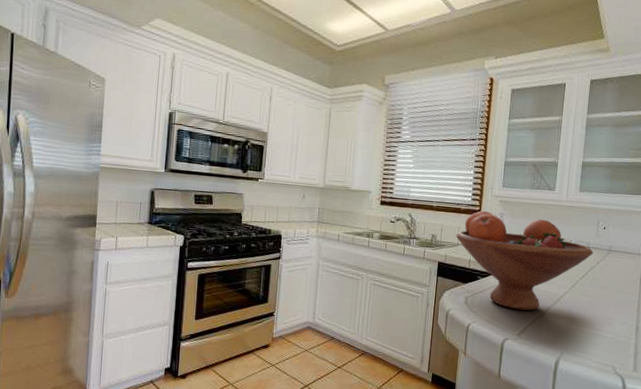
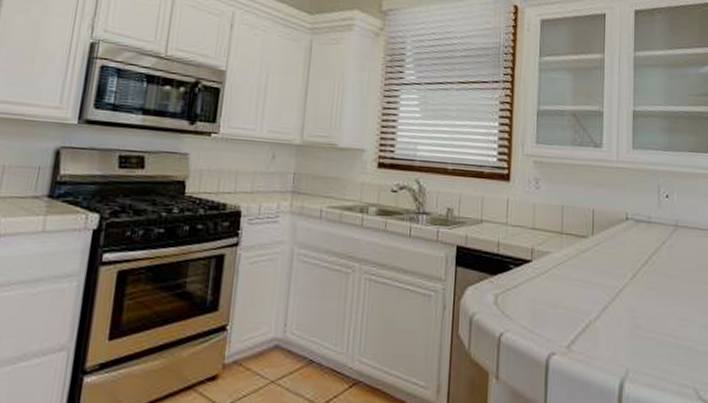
fruit bowl: present [456,211,593,311] -> none [478,175,656,312]

